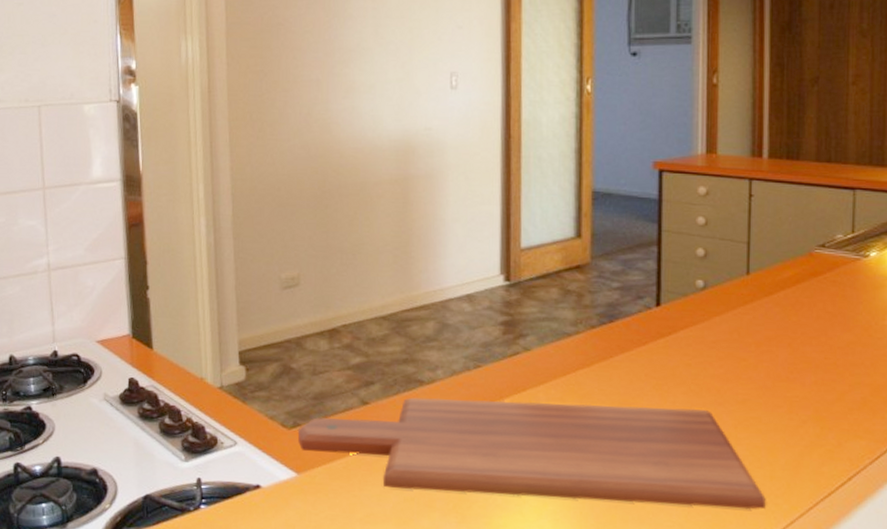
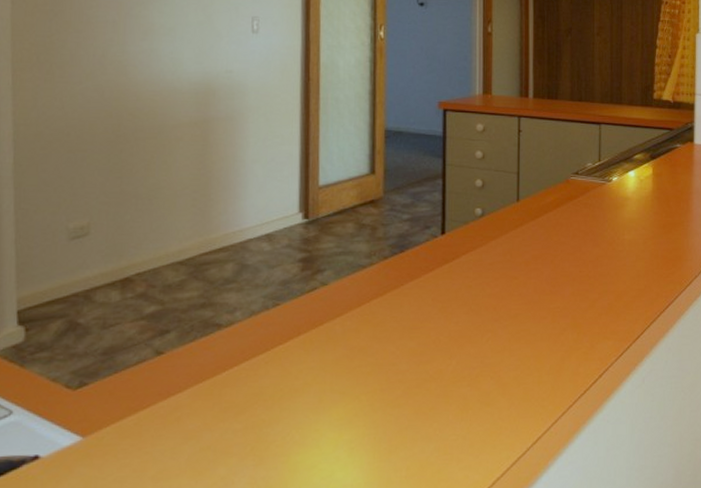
cutting board: present [297,397,766,510] -> none [83,327,535,439]

